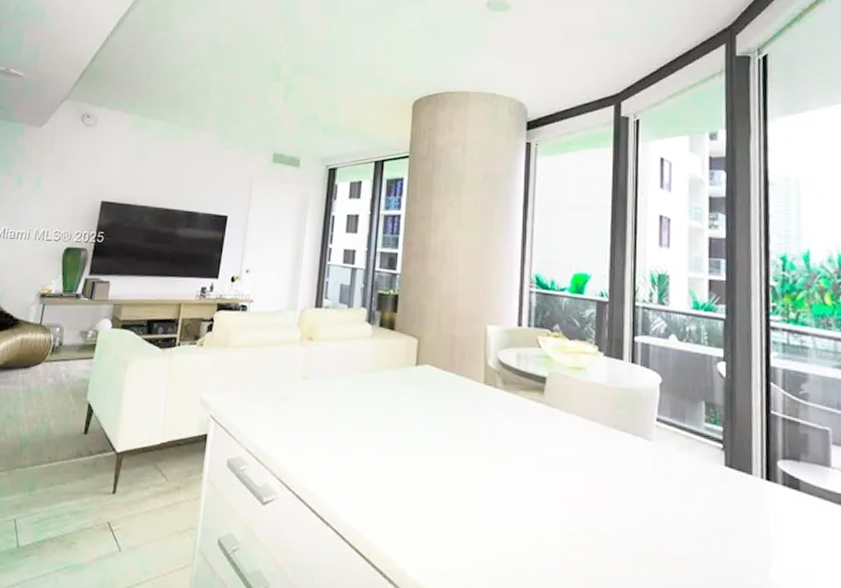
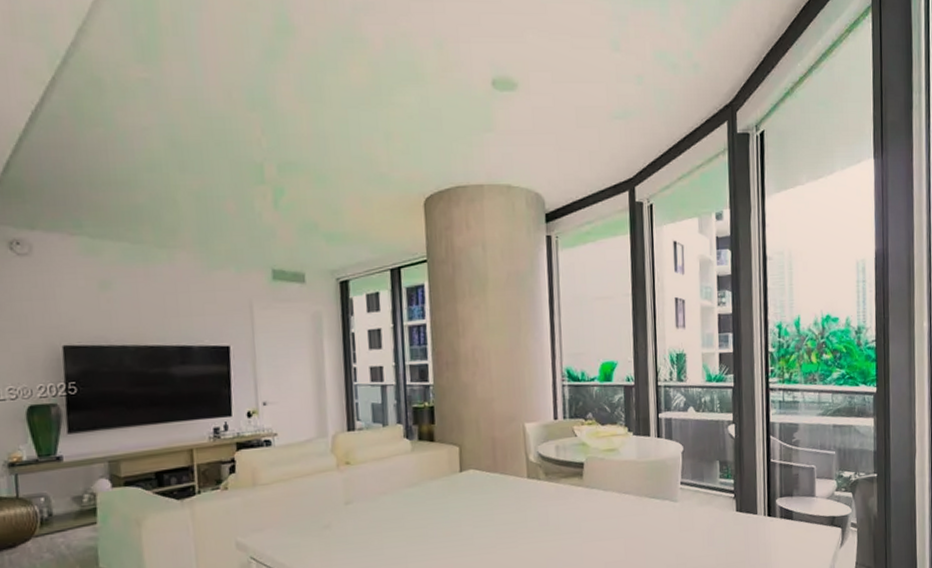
books: present [80,277,111,302] -> none [61,435,101,462]

